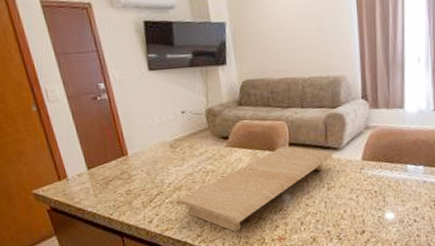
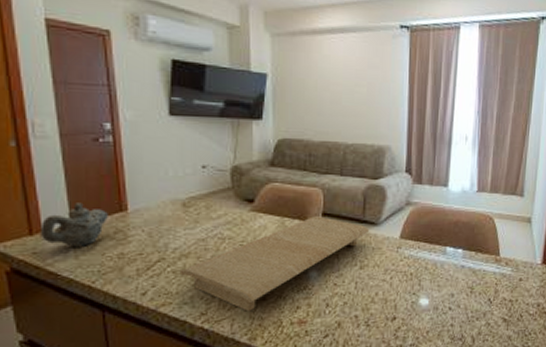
teapot: none [65,151,114,188] -> present [40,202,108,247]

